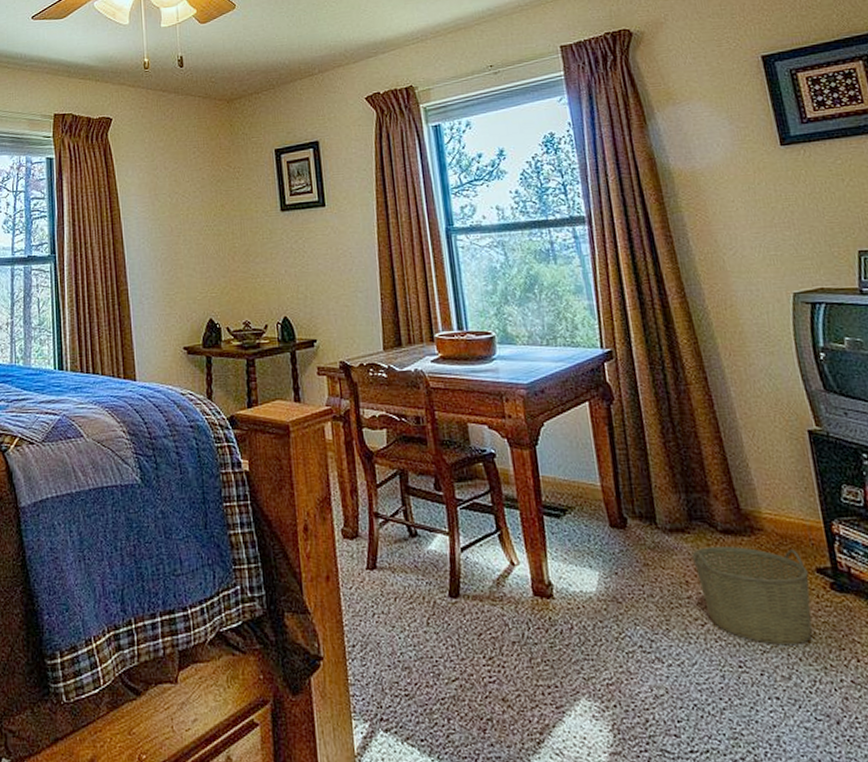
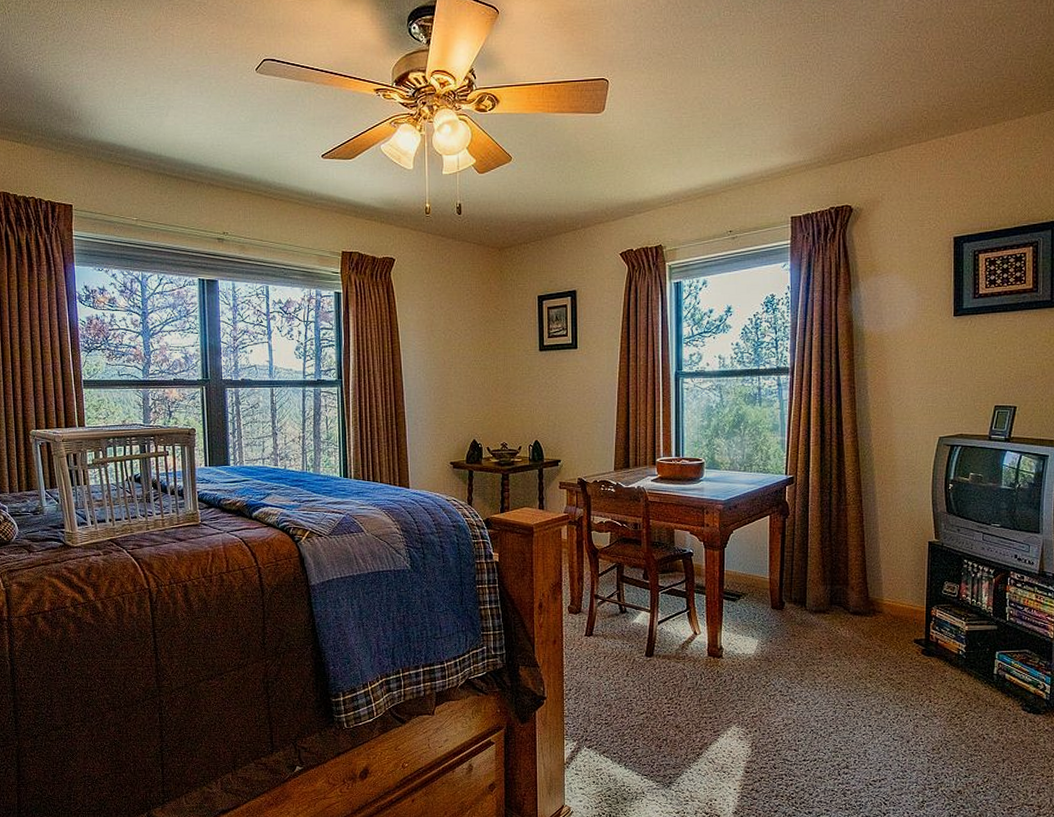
basket: present [692,546,812,646] -> none [828,624,908,692]

